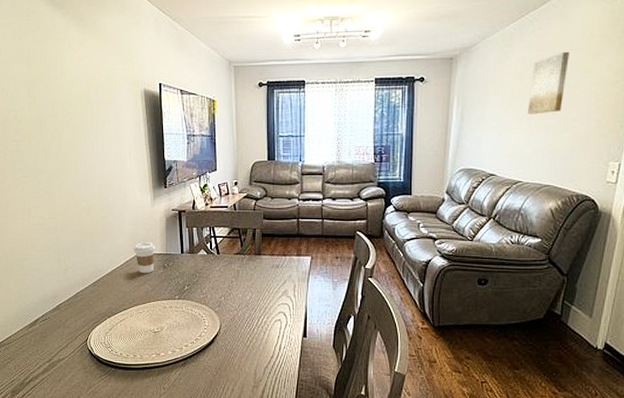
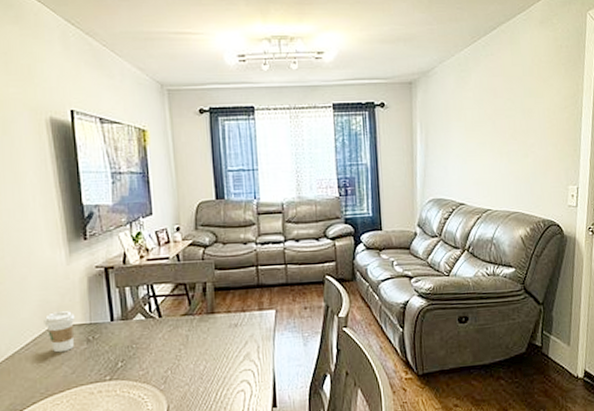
wall art: present [528,51,569,115] -> none [489,77,522,140]

